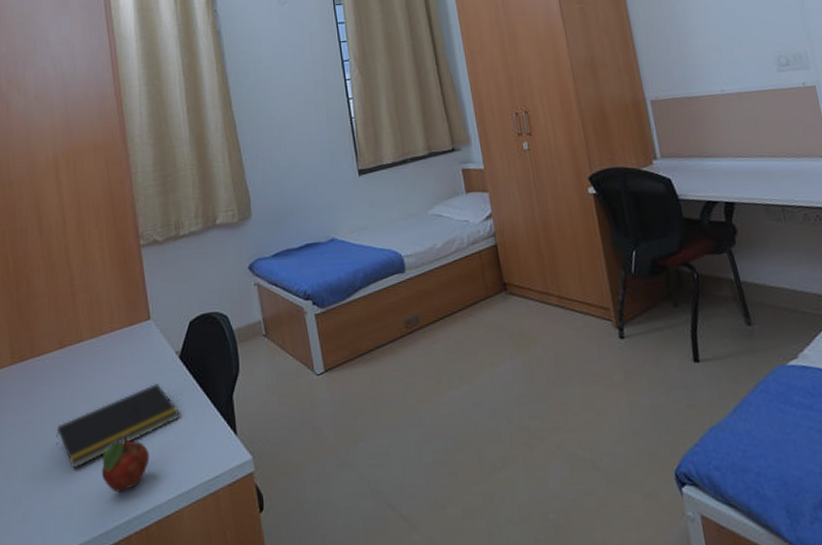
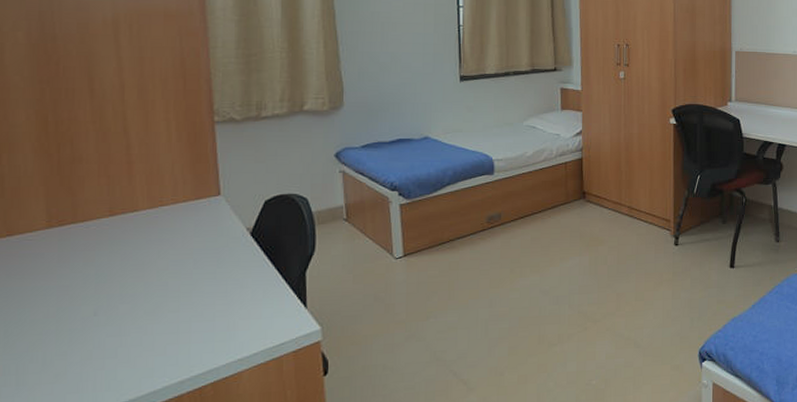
notepad: present [56,383,180,469] -> none [100,257,247,333]
fruit: present [102,435,150,493] -> none [153,303,209,356]

